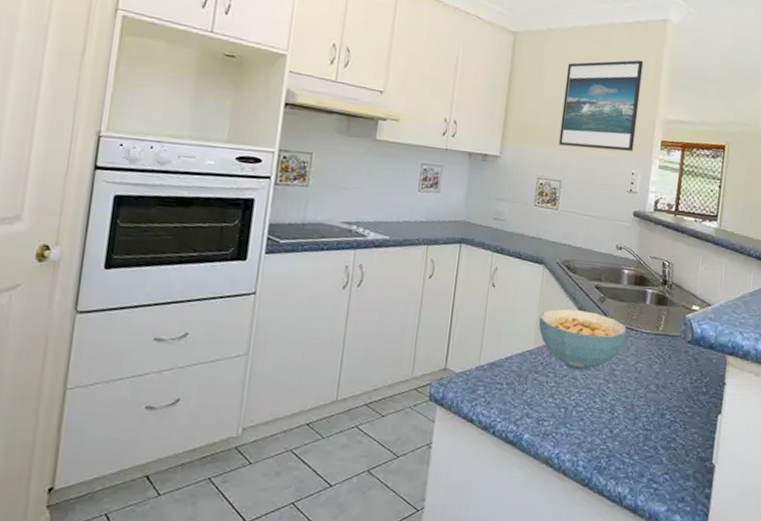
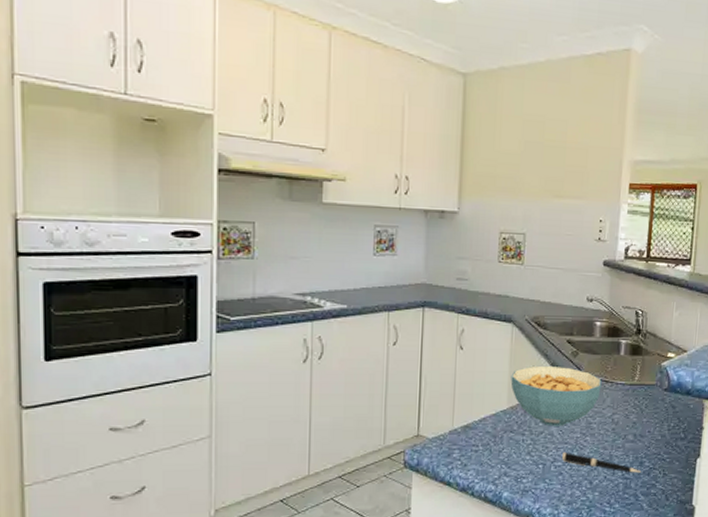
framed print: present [558,60,644,152] -> none [520,96,607,198]
pen: none [584,397,663,425] -> present [562,451,642,473]

